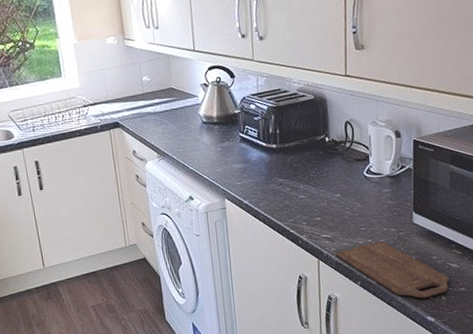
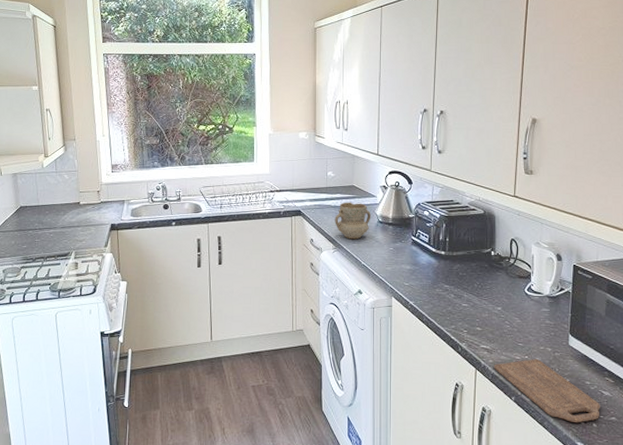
mug: none [155,105,195,146] -> present [335,202,371,240]

